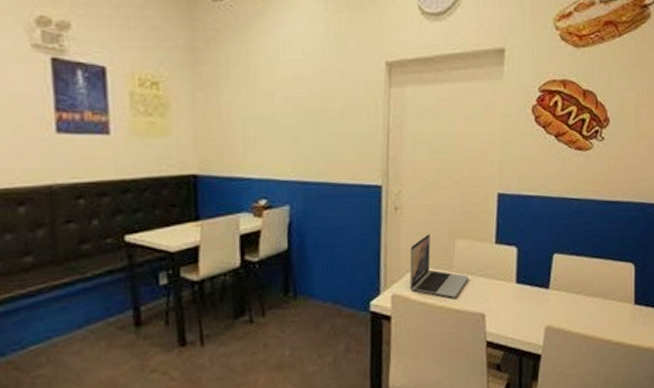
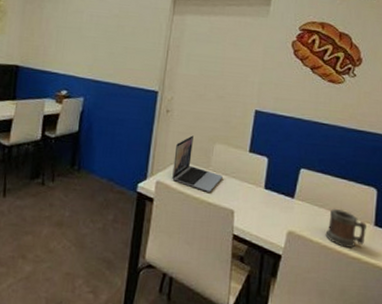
mug: none [585,292,628,334] -> present [325,208,368,248]

